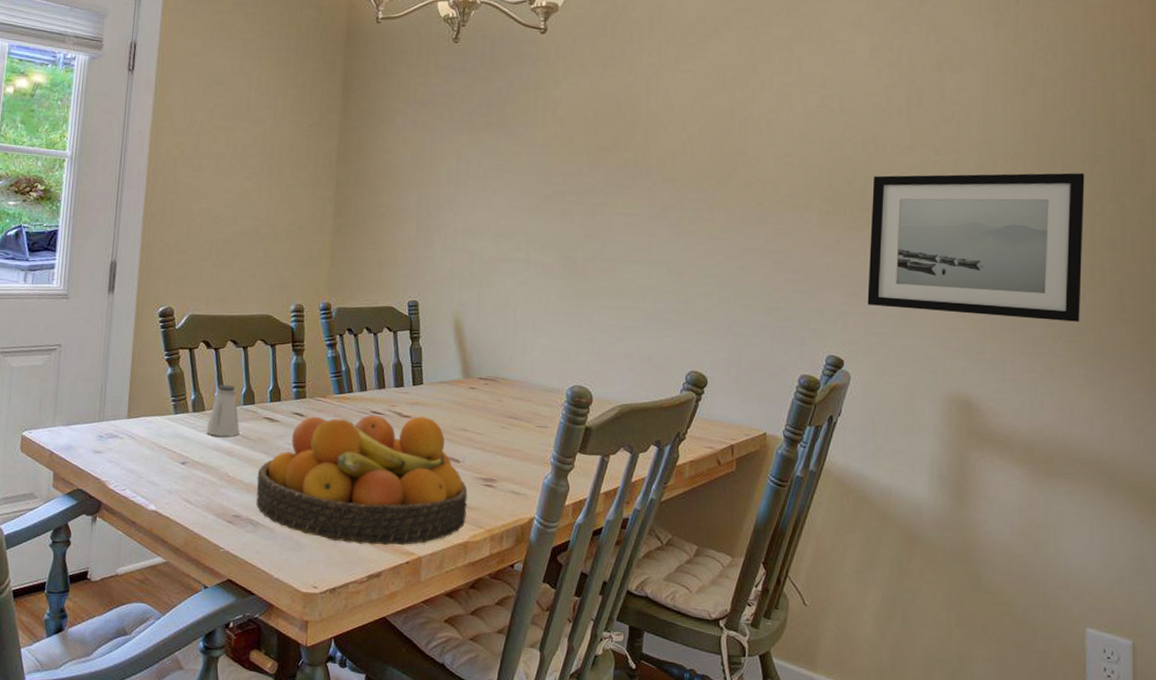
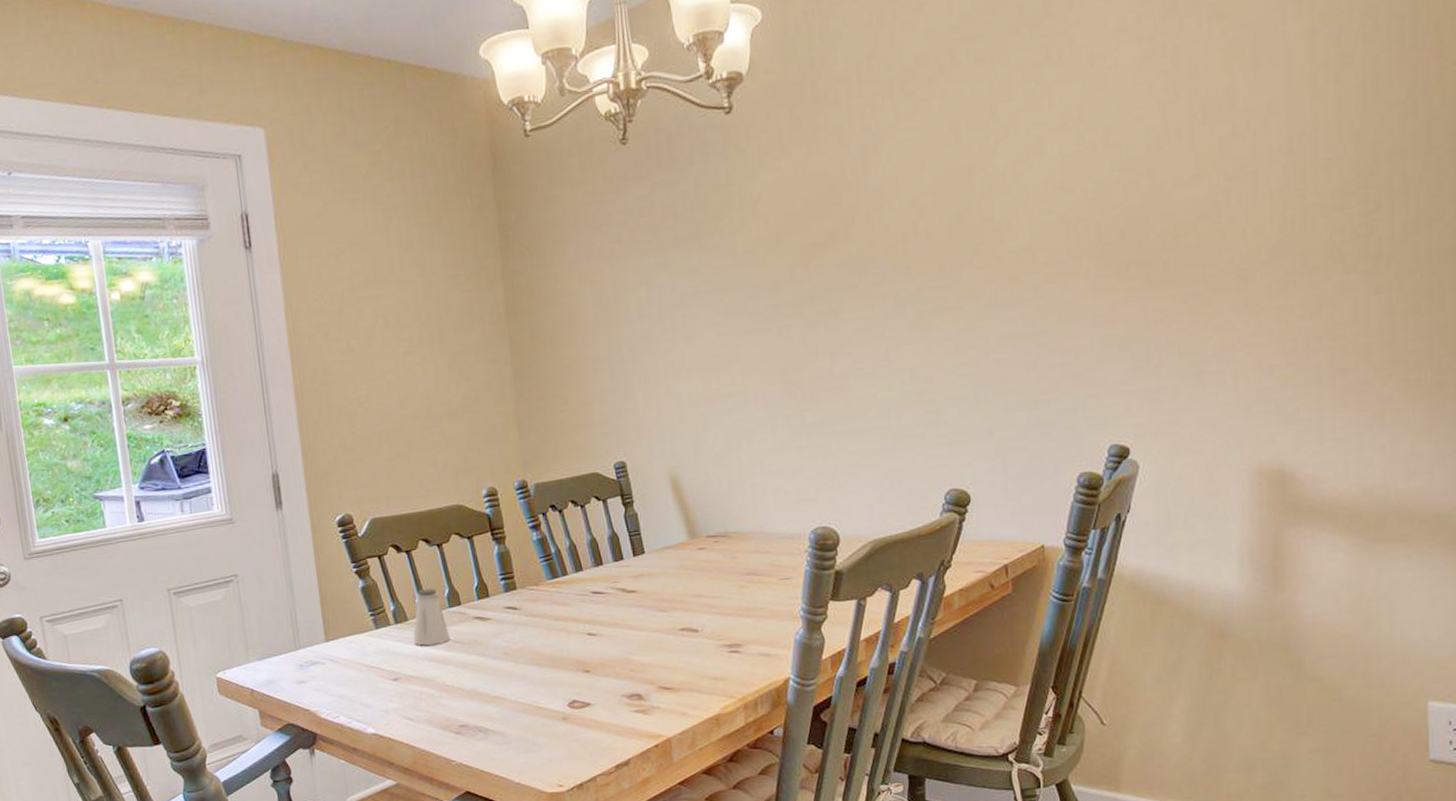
fruit bowl: present [256,415,468,546] -> none [477,588,714,736]
wall art: present [867,173,1085,322] -> none [1151,171,1418,379]

